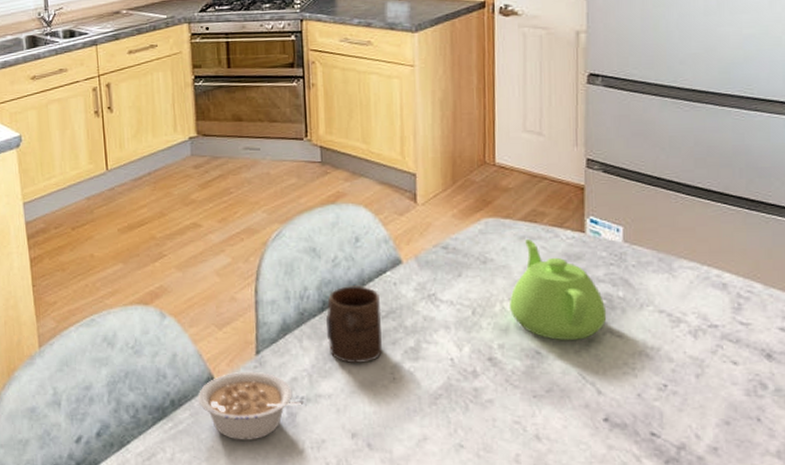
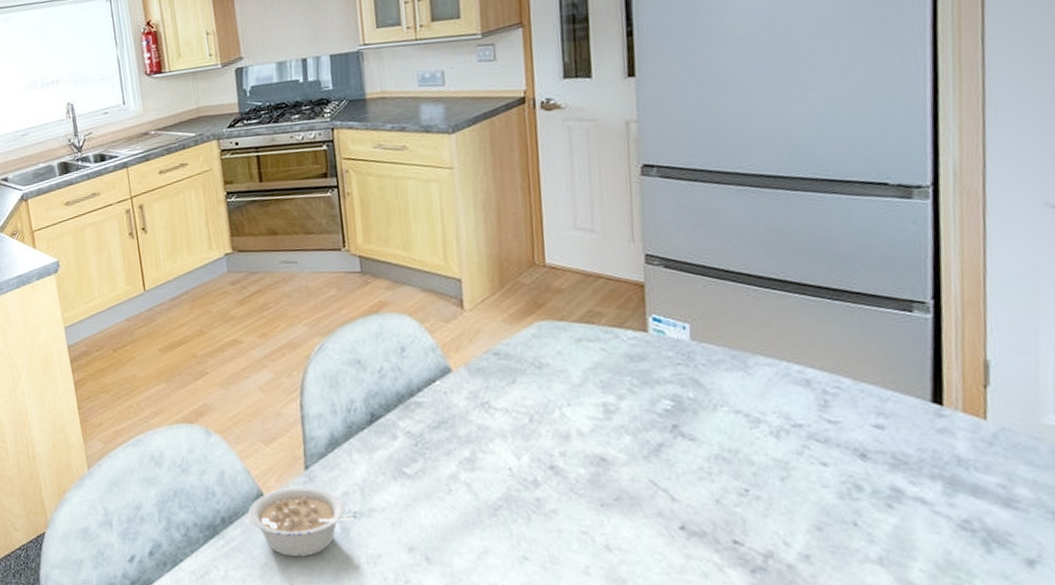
cup: present [325,286,382,364] -> none [374,396,436,477]
teapot: present [510,240,607,340] -> none [569,342,678,446]

